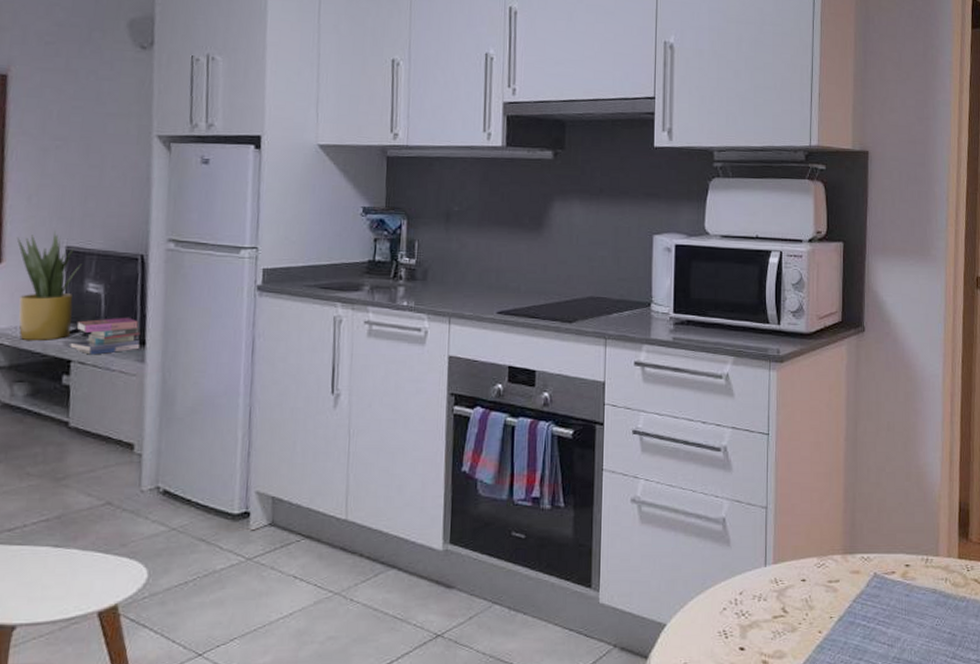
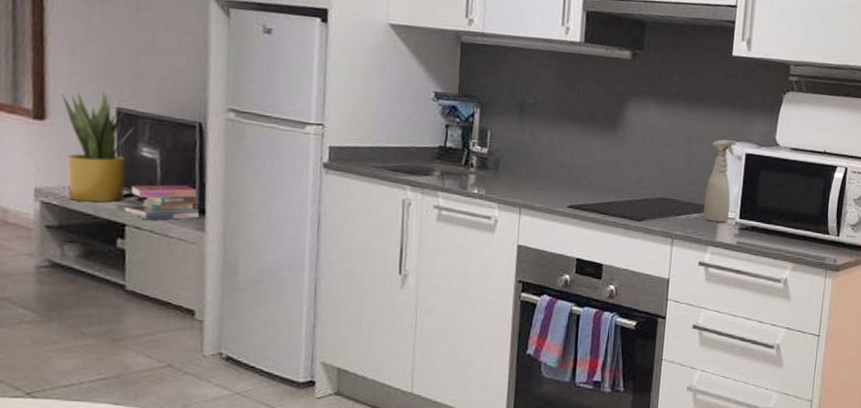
spray bottle: none [635,232,665,319] -> present [702,139,737,223]

